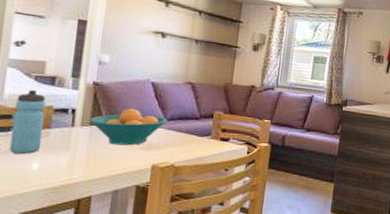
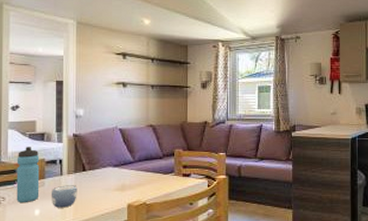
mug: none [56,138,92,164] -> present [52,185,77,208]
fruit bowl: present [90,108,167,146] -> none [74,154,136,188]

